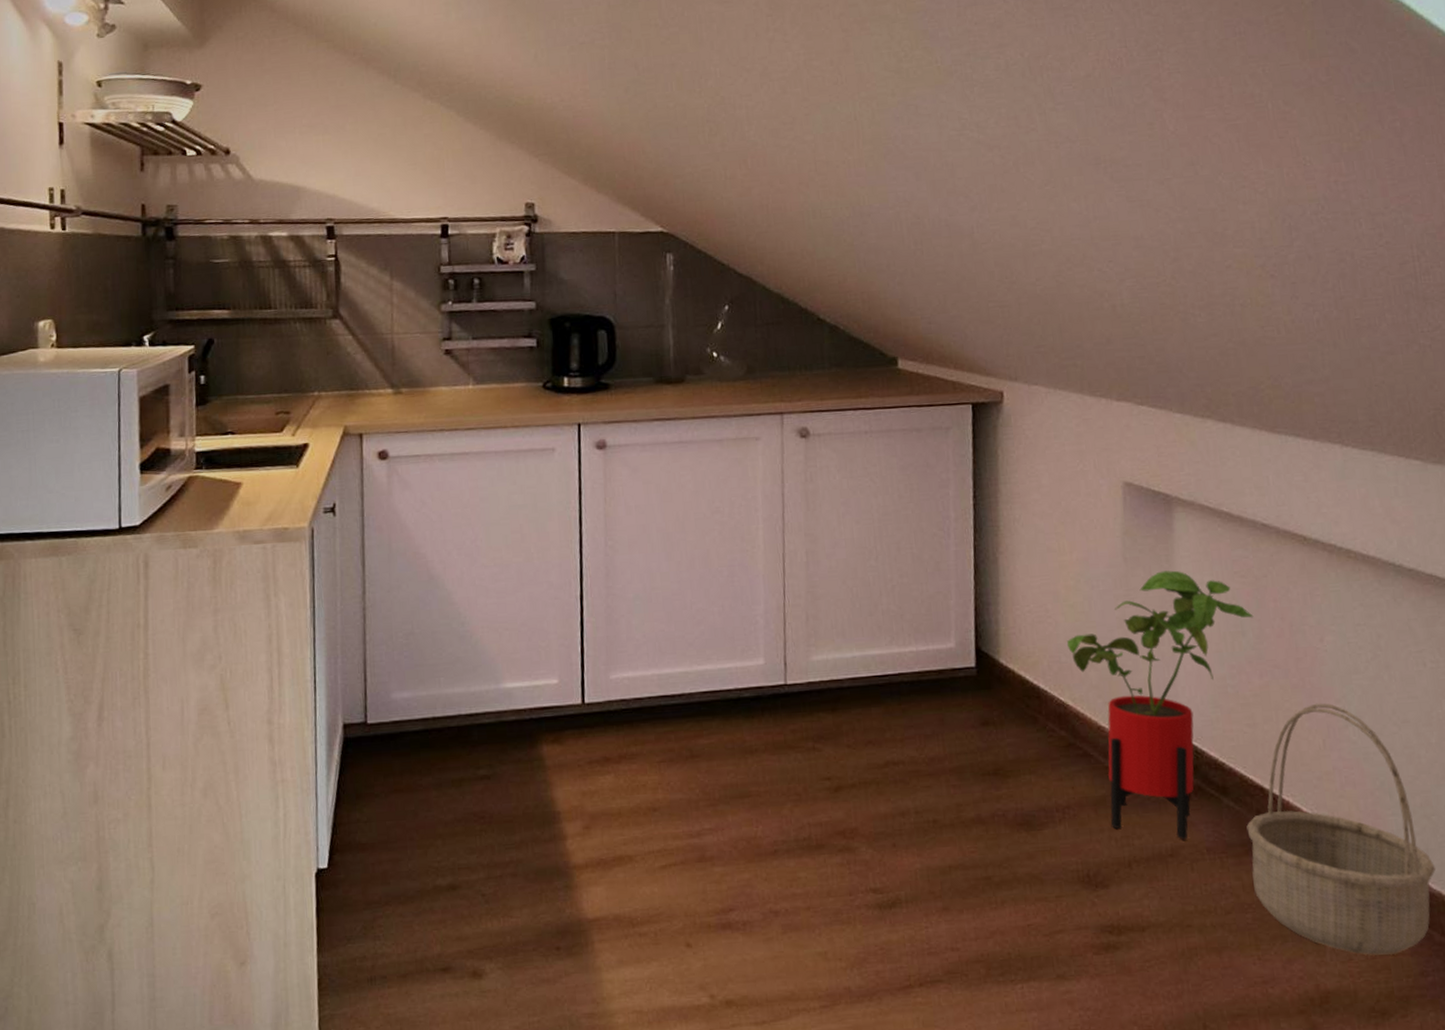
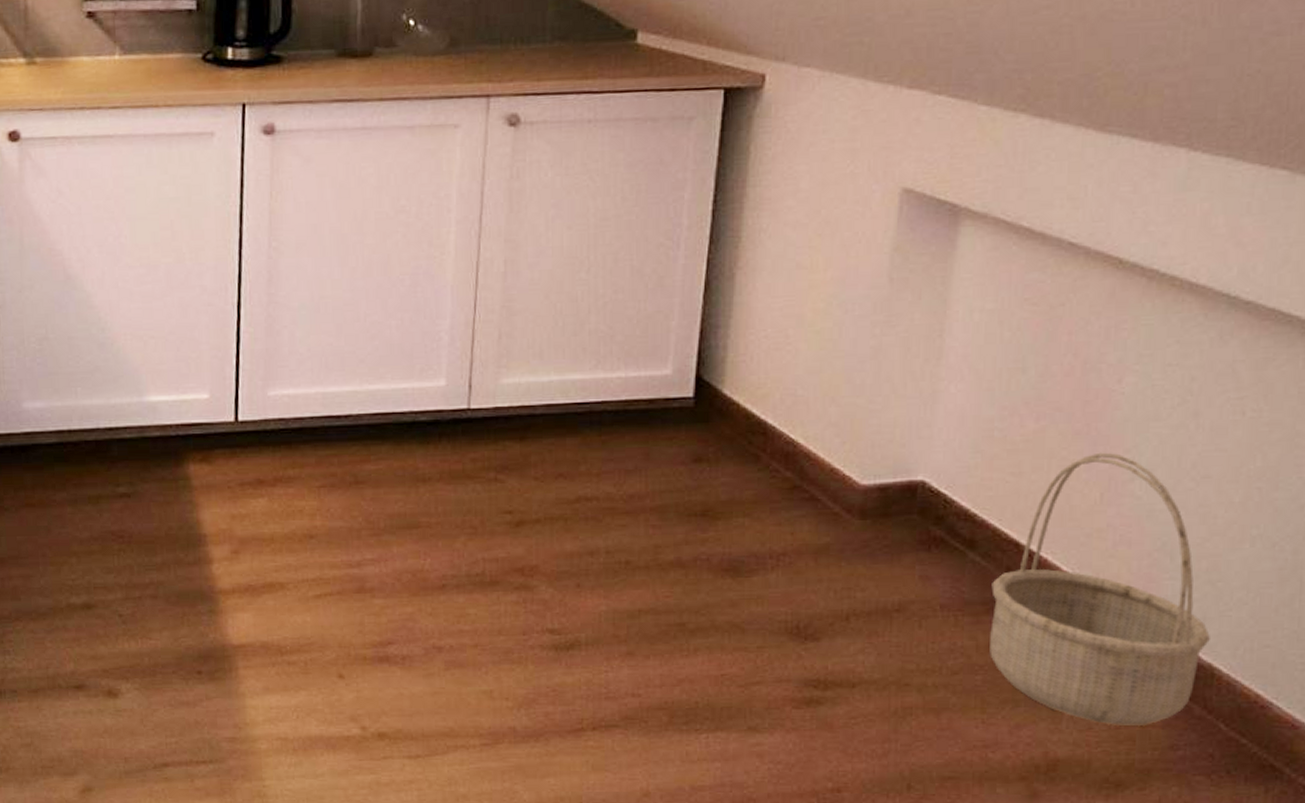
house plant: present [1066,570,1254,840] -> none [806,294,1040,595]

